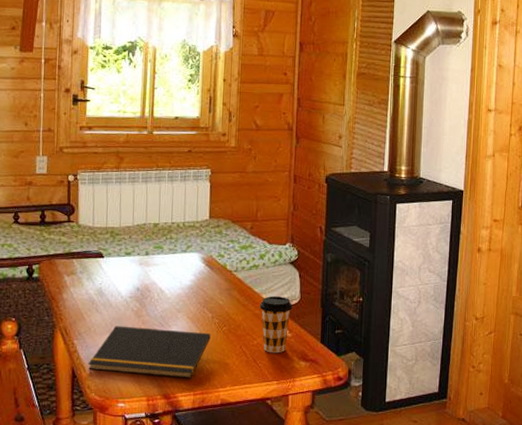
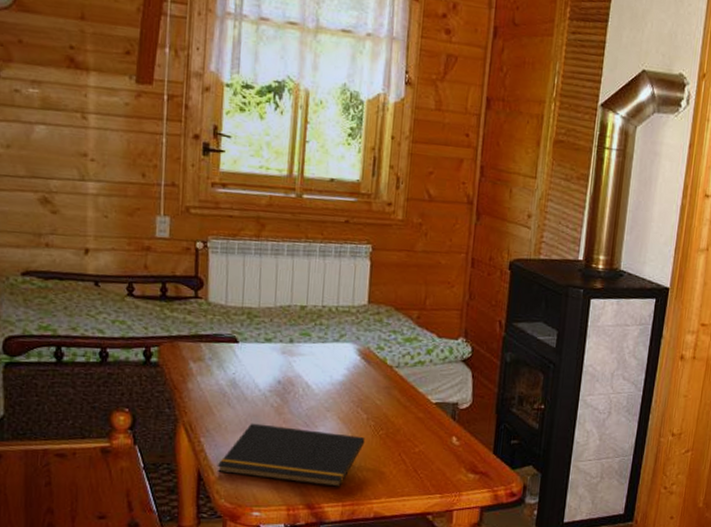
coffee cup: present [259,296,293,353] -> none [423,398,463,463]

